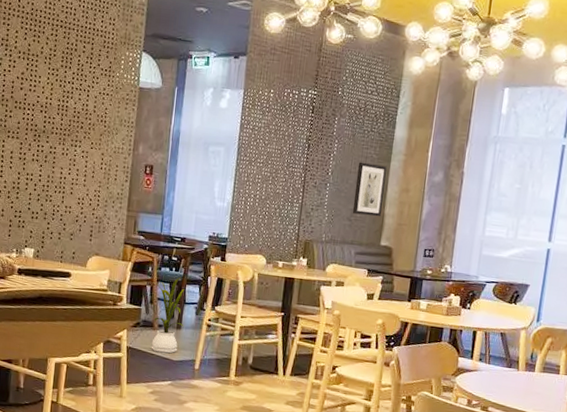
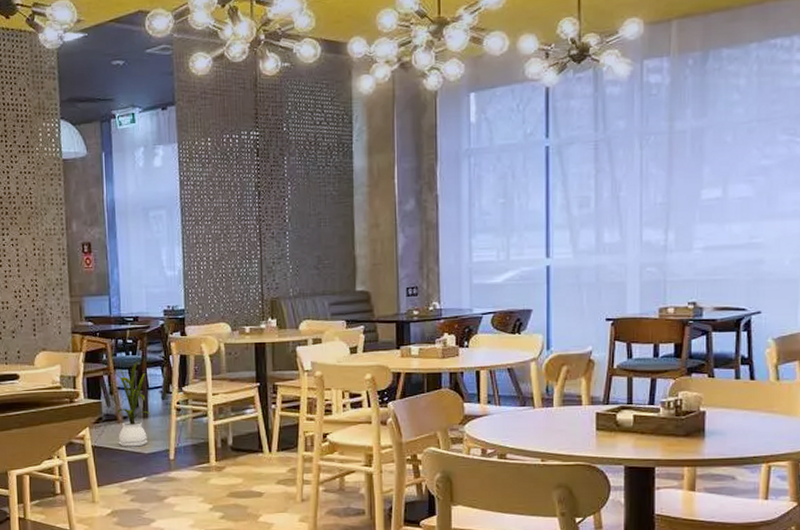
wall art: present [352,162,387,217] -> none [317,201,351,261]

